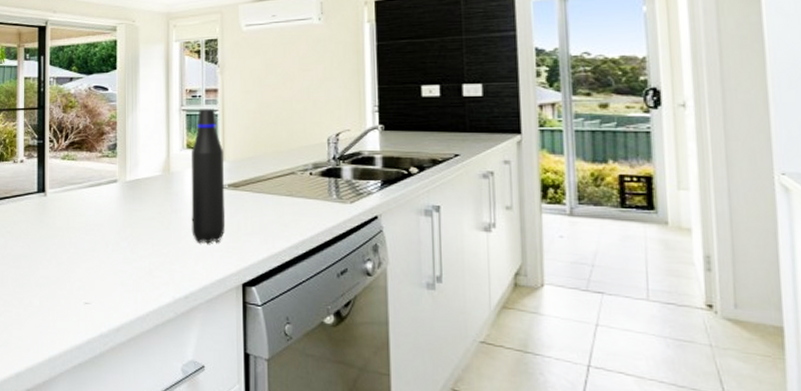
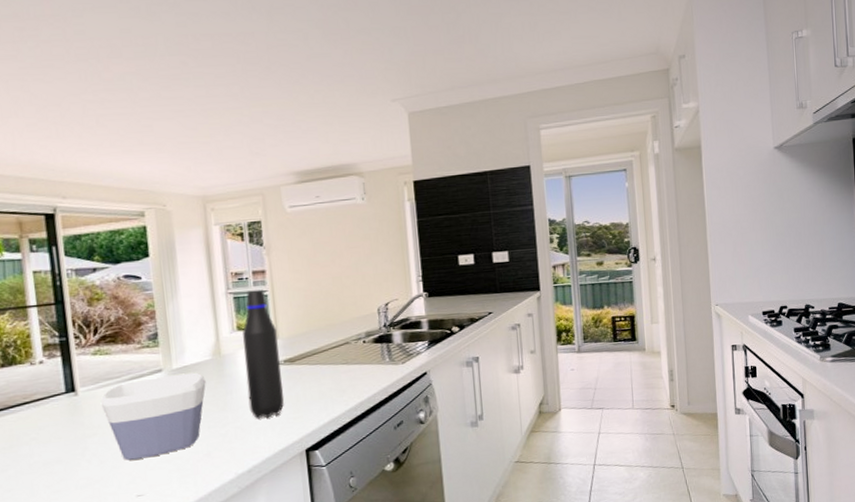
bowl: none [64,186,154,267] -> present [100,372,206,460]

